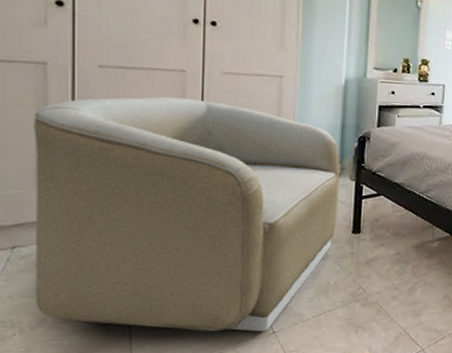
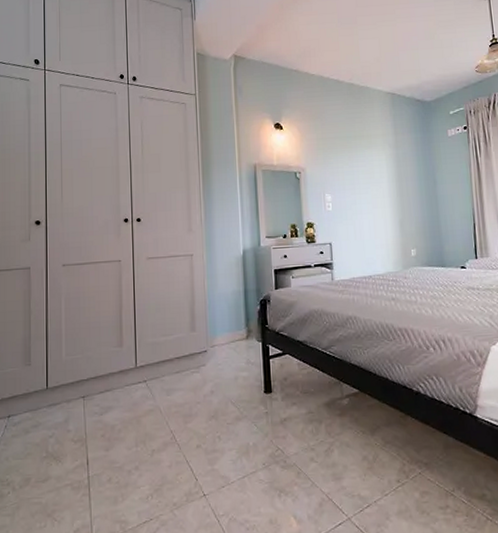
armchair: present [33,96,340,332] -> none [22,282,250,495]

